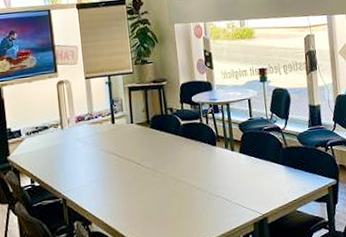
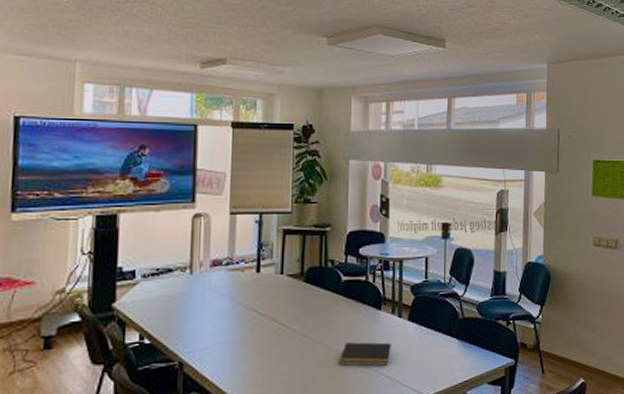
notepad: none [186,172,229,194] -> present [339,342,391,366]

